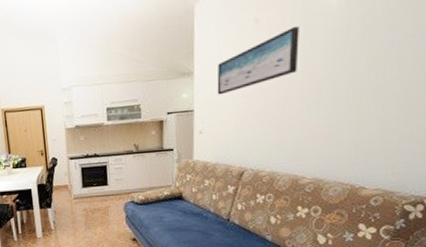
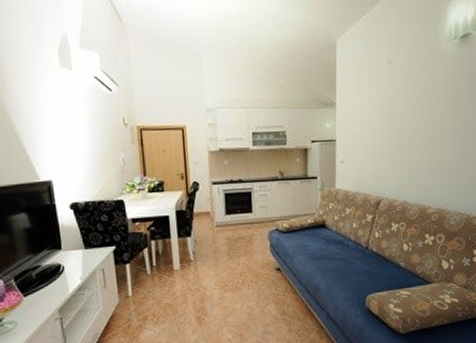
wall art: present [217,27,299,95] -> none [356,71,425,127]

